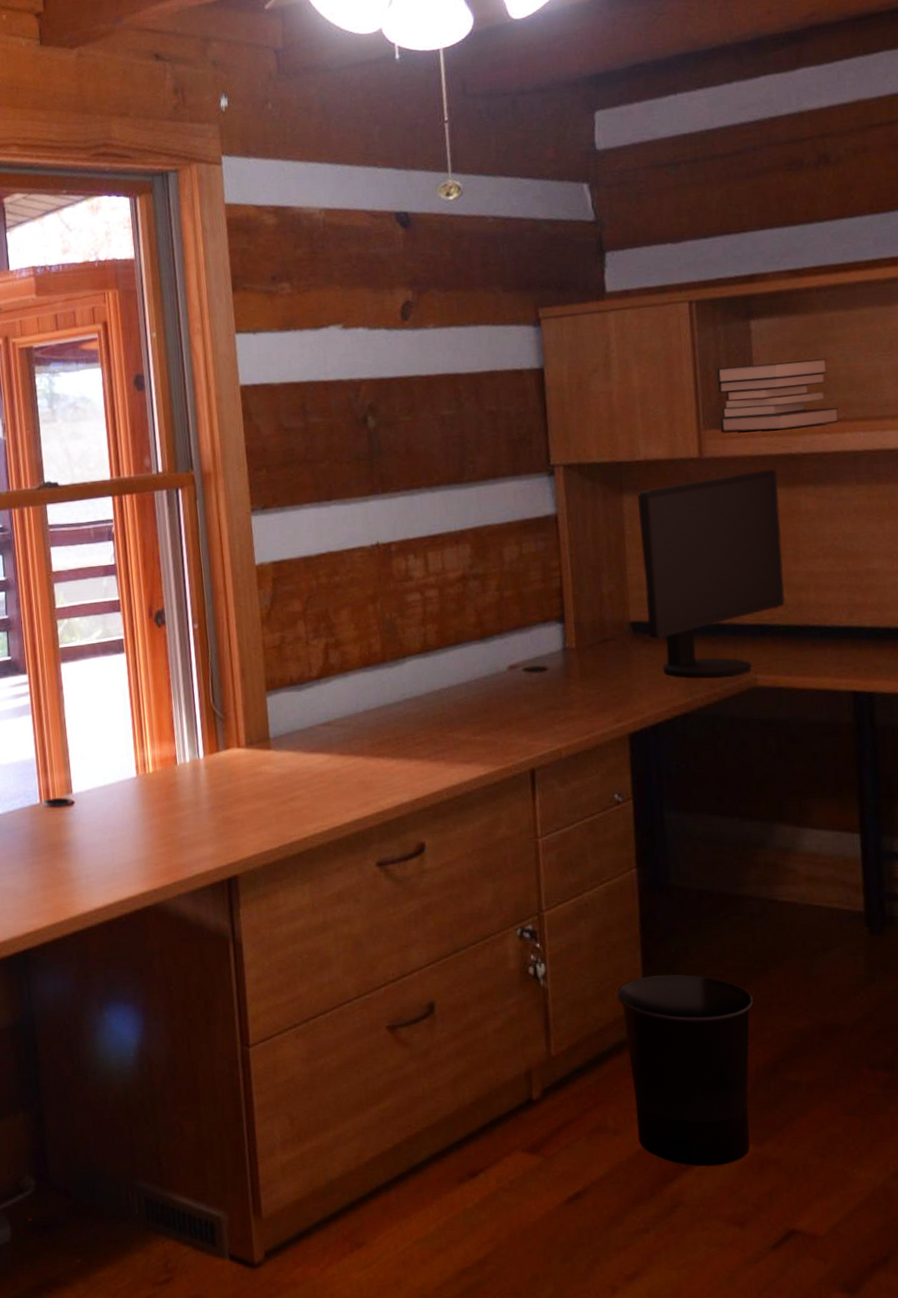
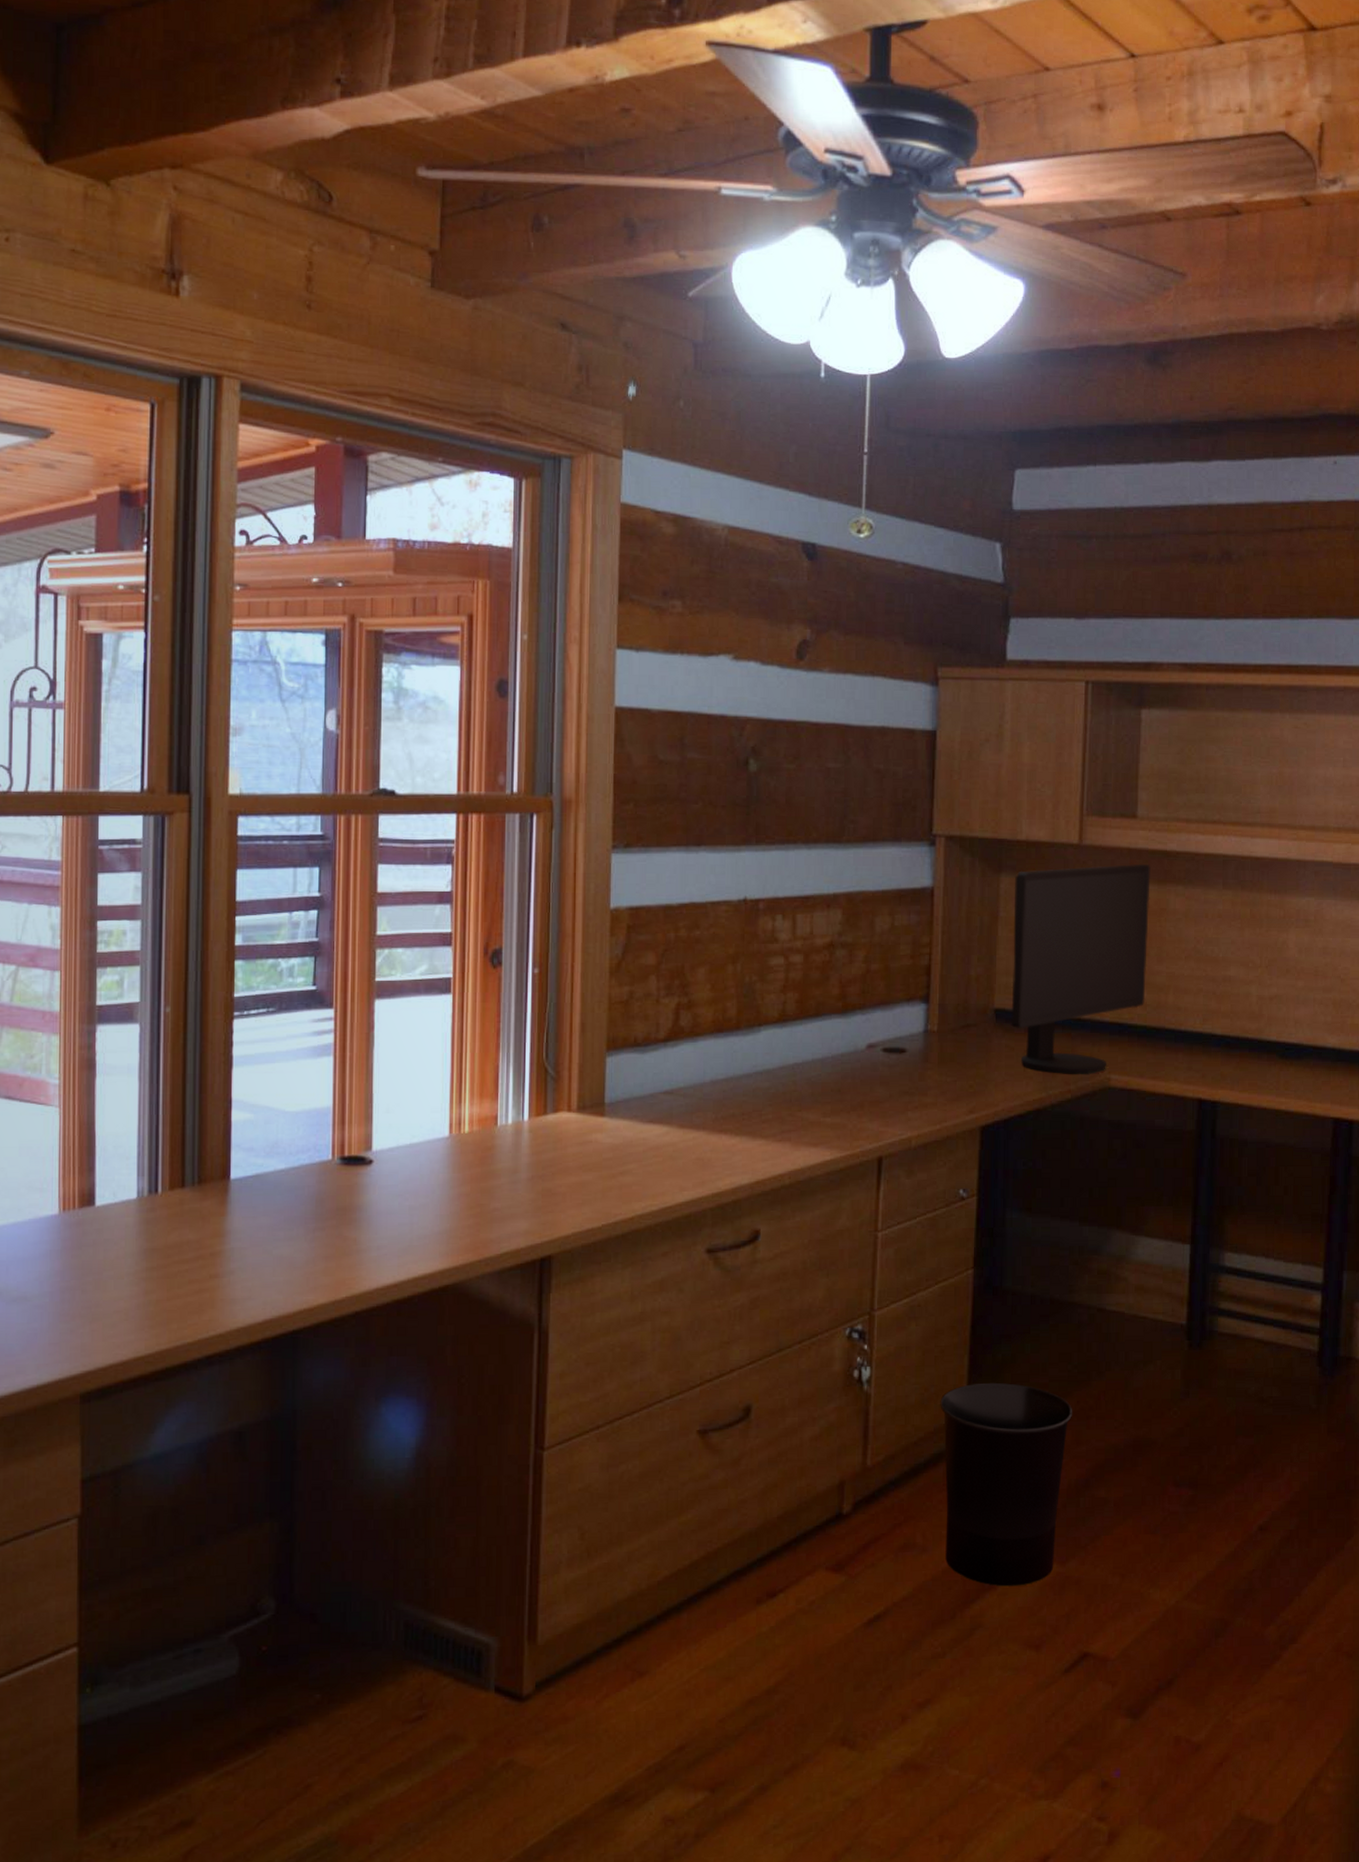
books: present [716,358,839,433] -> none [1102,753,1214,825]

